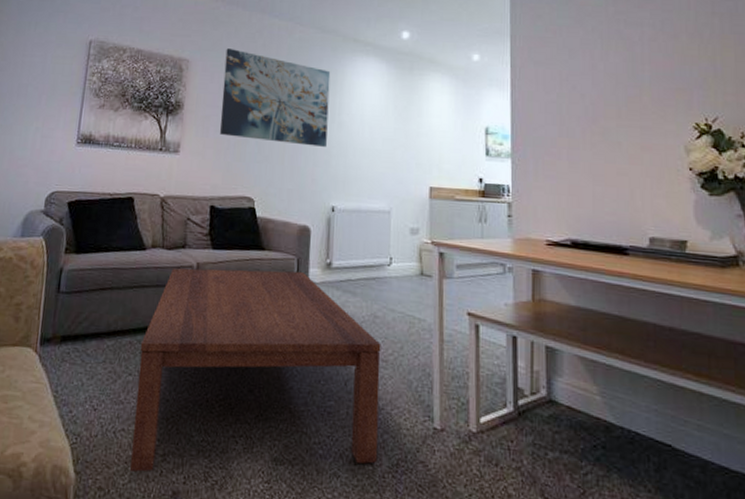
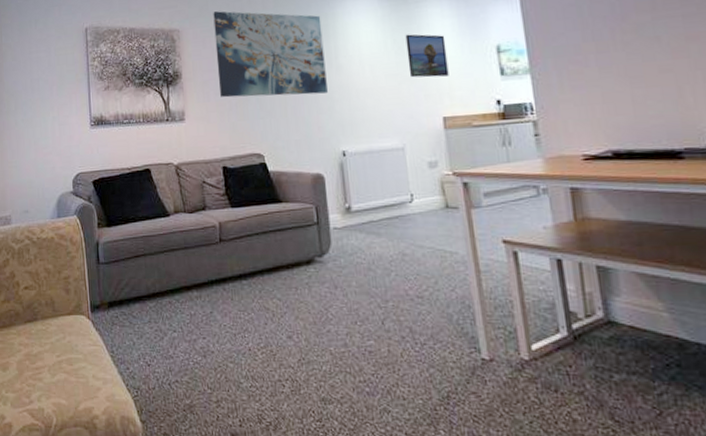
coffee table: present [130,268,381,473] -> none [179,218,427,419]
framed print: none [405,103,442,149] -> present [405,34,449,78]

